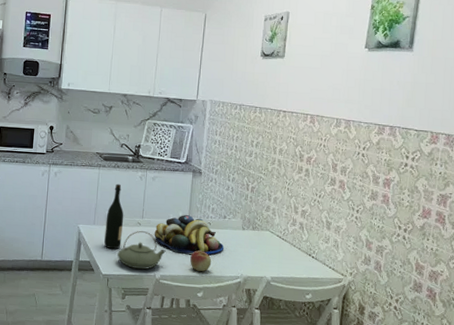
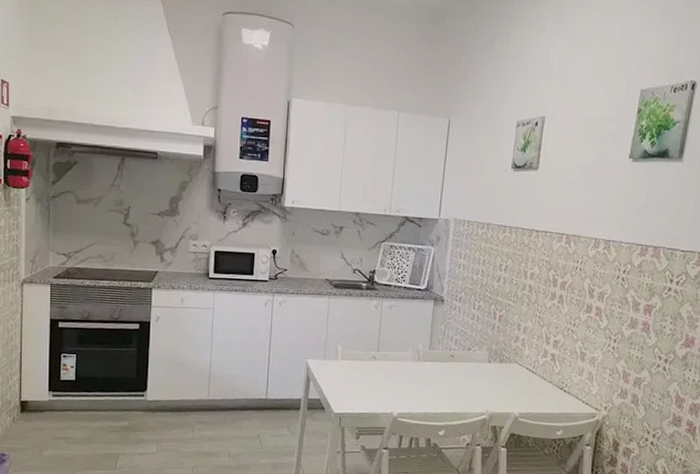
wine bottle: present [104,183,124,250] -> none [336,313,358,386]
teapot: present [117,230,166,269] -> none [350,365,404,407]
fruit bowl: present [154,215,224,255] -> none [391,347,468,391]
apple: present [190,250,212,271] -> none [430,385,455,408]

